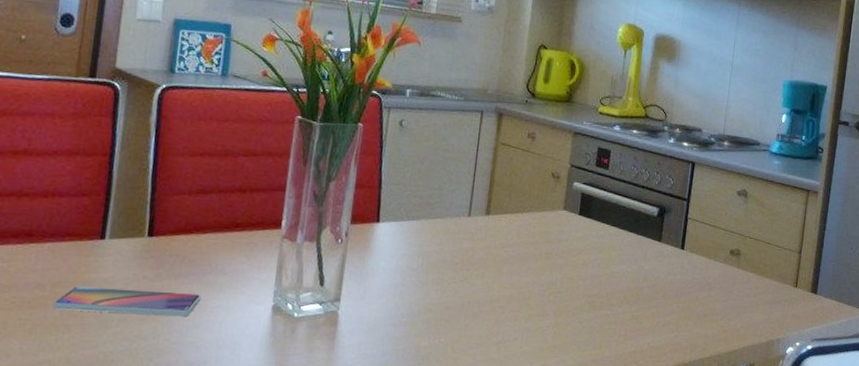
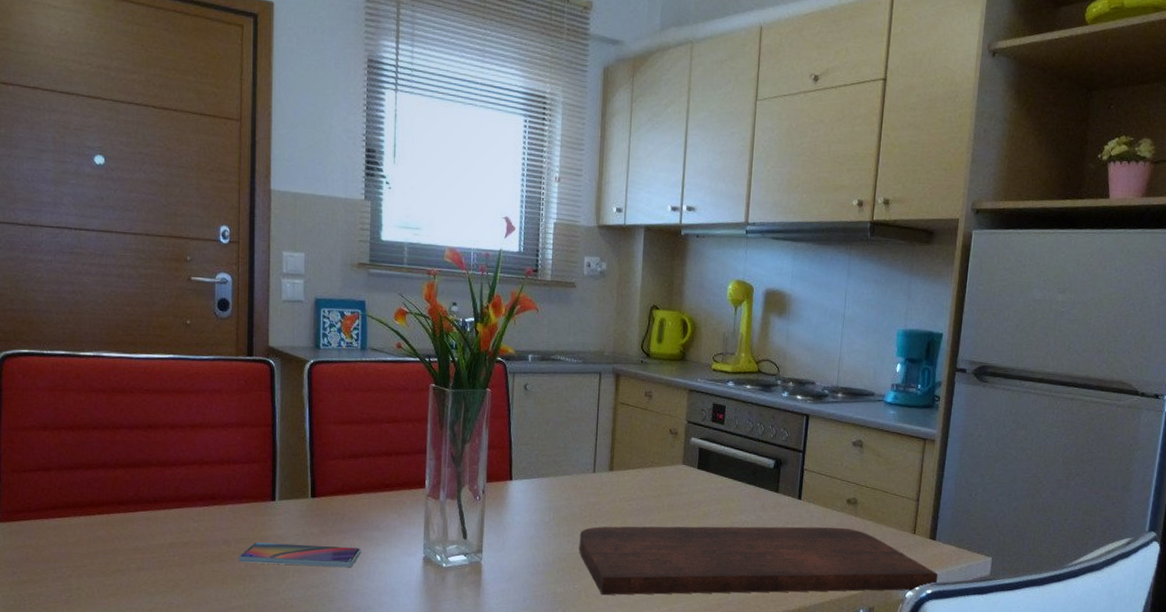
cutting board: none [447,274,819,350] -> present [579,526,939,595]

